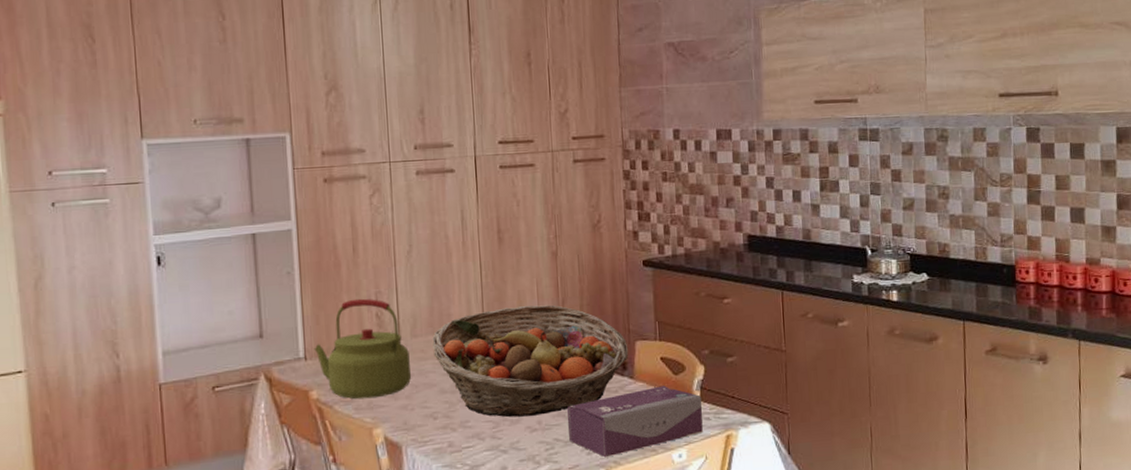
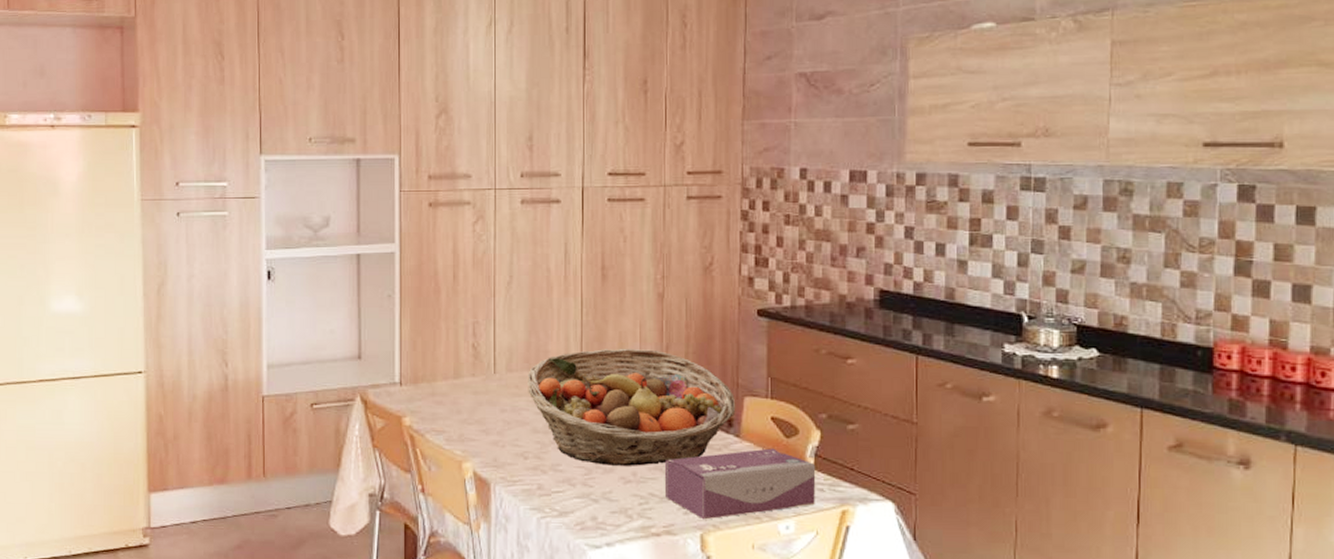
kettle: present [314,298,411,400] -> none [409,327,503,431]

